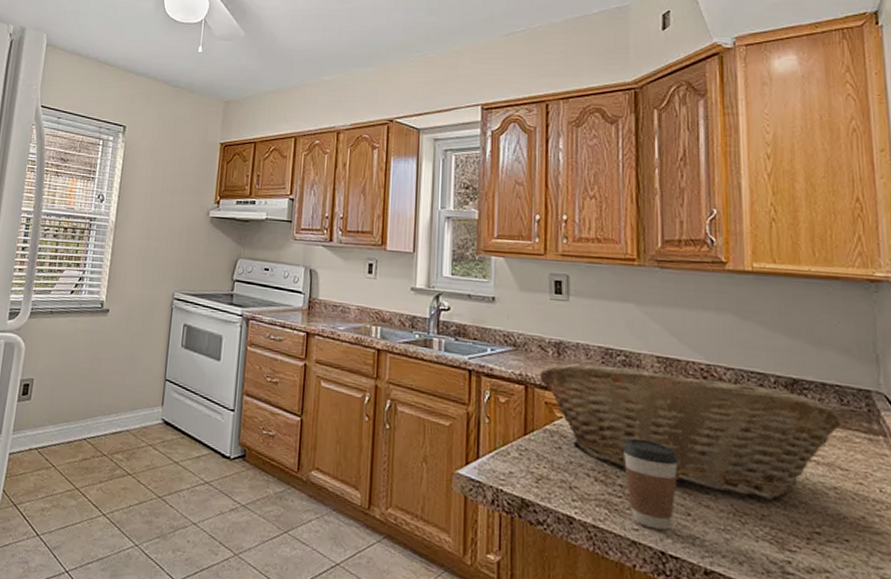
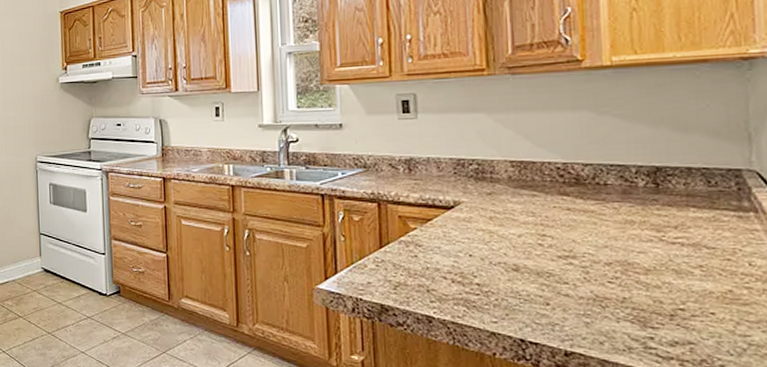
fruit basket: present [539,363,842,500] -> none [391,175,709,283]
coffee cup: present [622,438,679,531] -> none [478,240,537,321]

